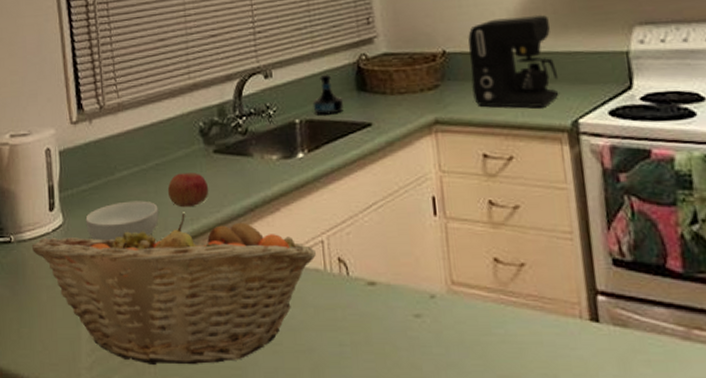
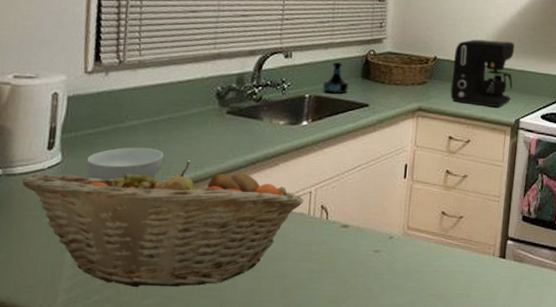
apple: present [167,173,209,208] -> none [176,127,217,157]

